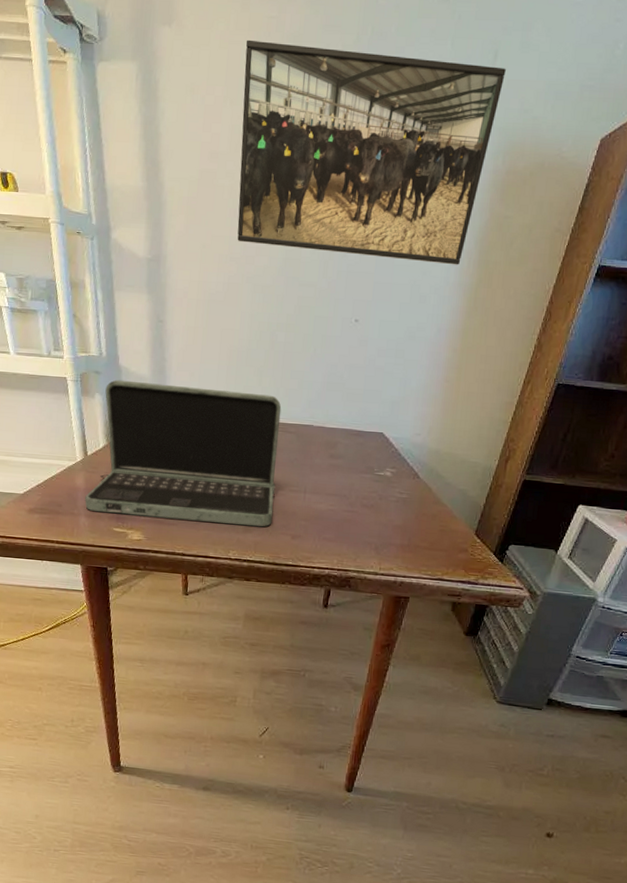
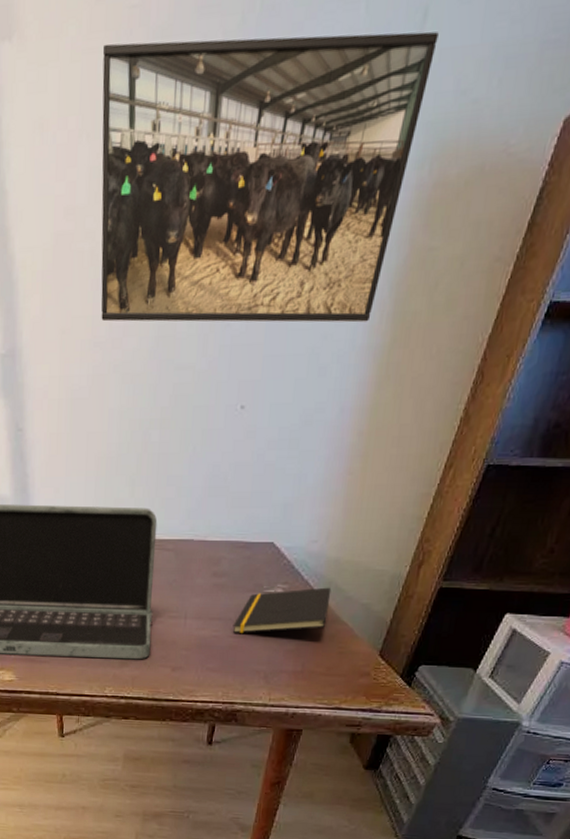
notepad: none [347,473,433,509] -> present [233,587,332,633]

